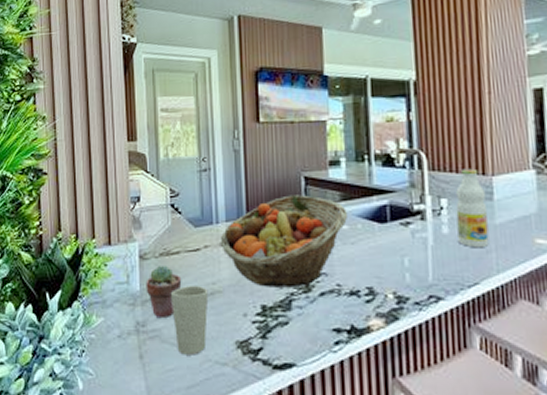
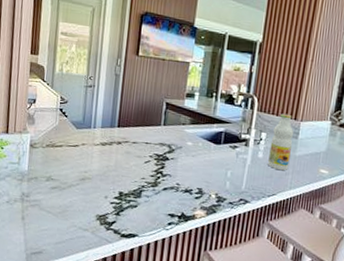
potted succulent: present [146,265,182,319] -> none [32,153,62,193]
cup: present [171,285,209,355] -> none [51,171,81,221]
fruit basket: present [220,195,349,288] -> none [94,114,194,183]

